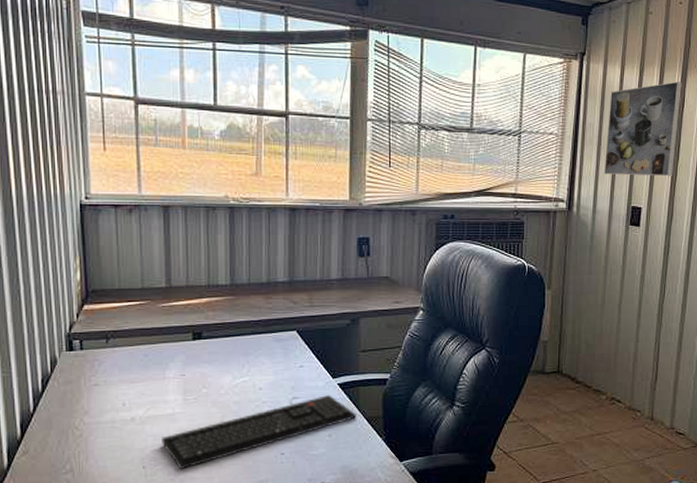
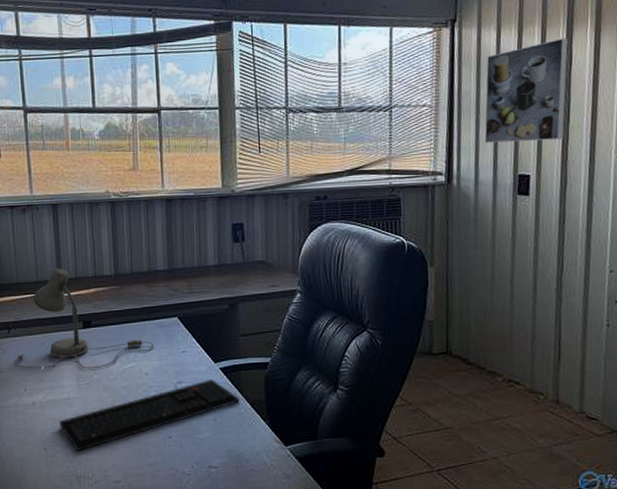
desk lamp: none [112,275,270,383] -> present [14,268,154,369]

